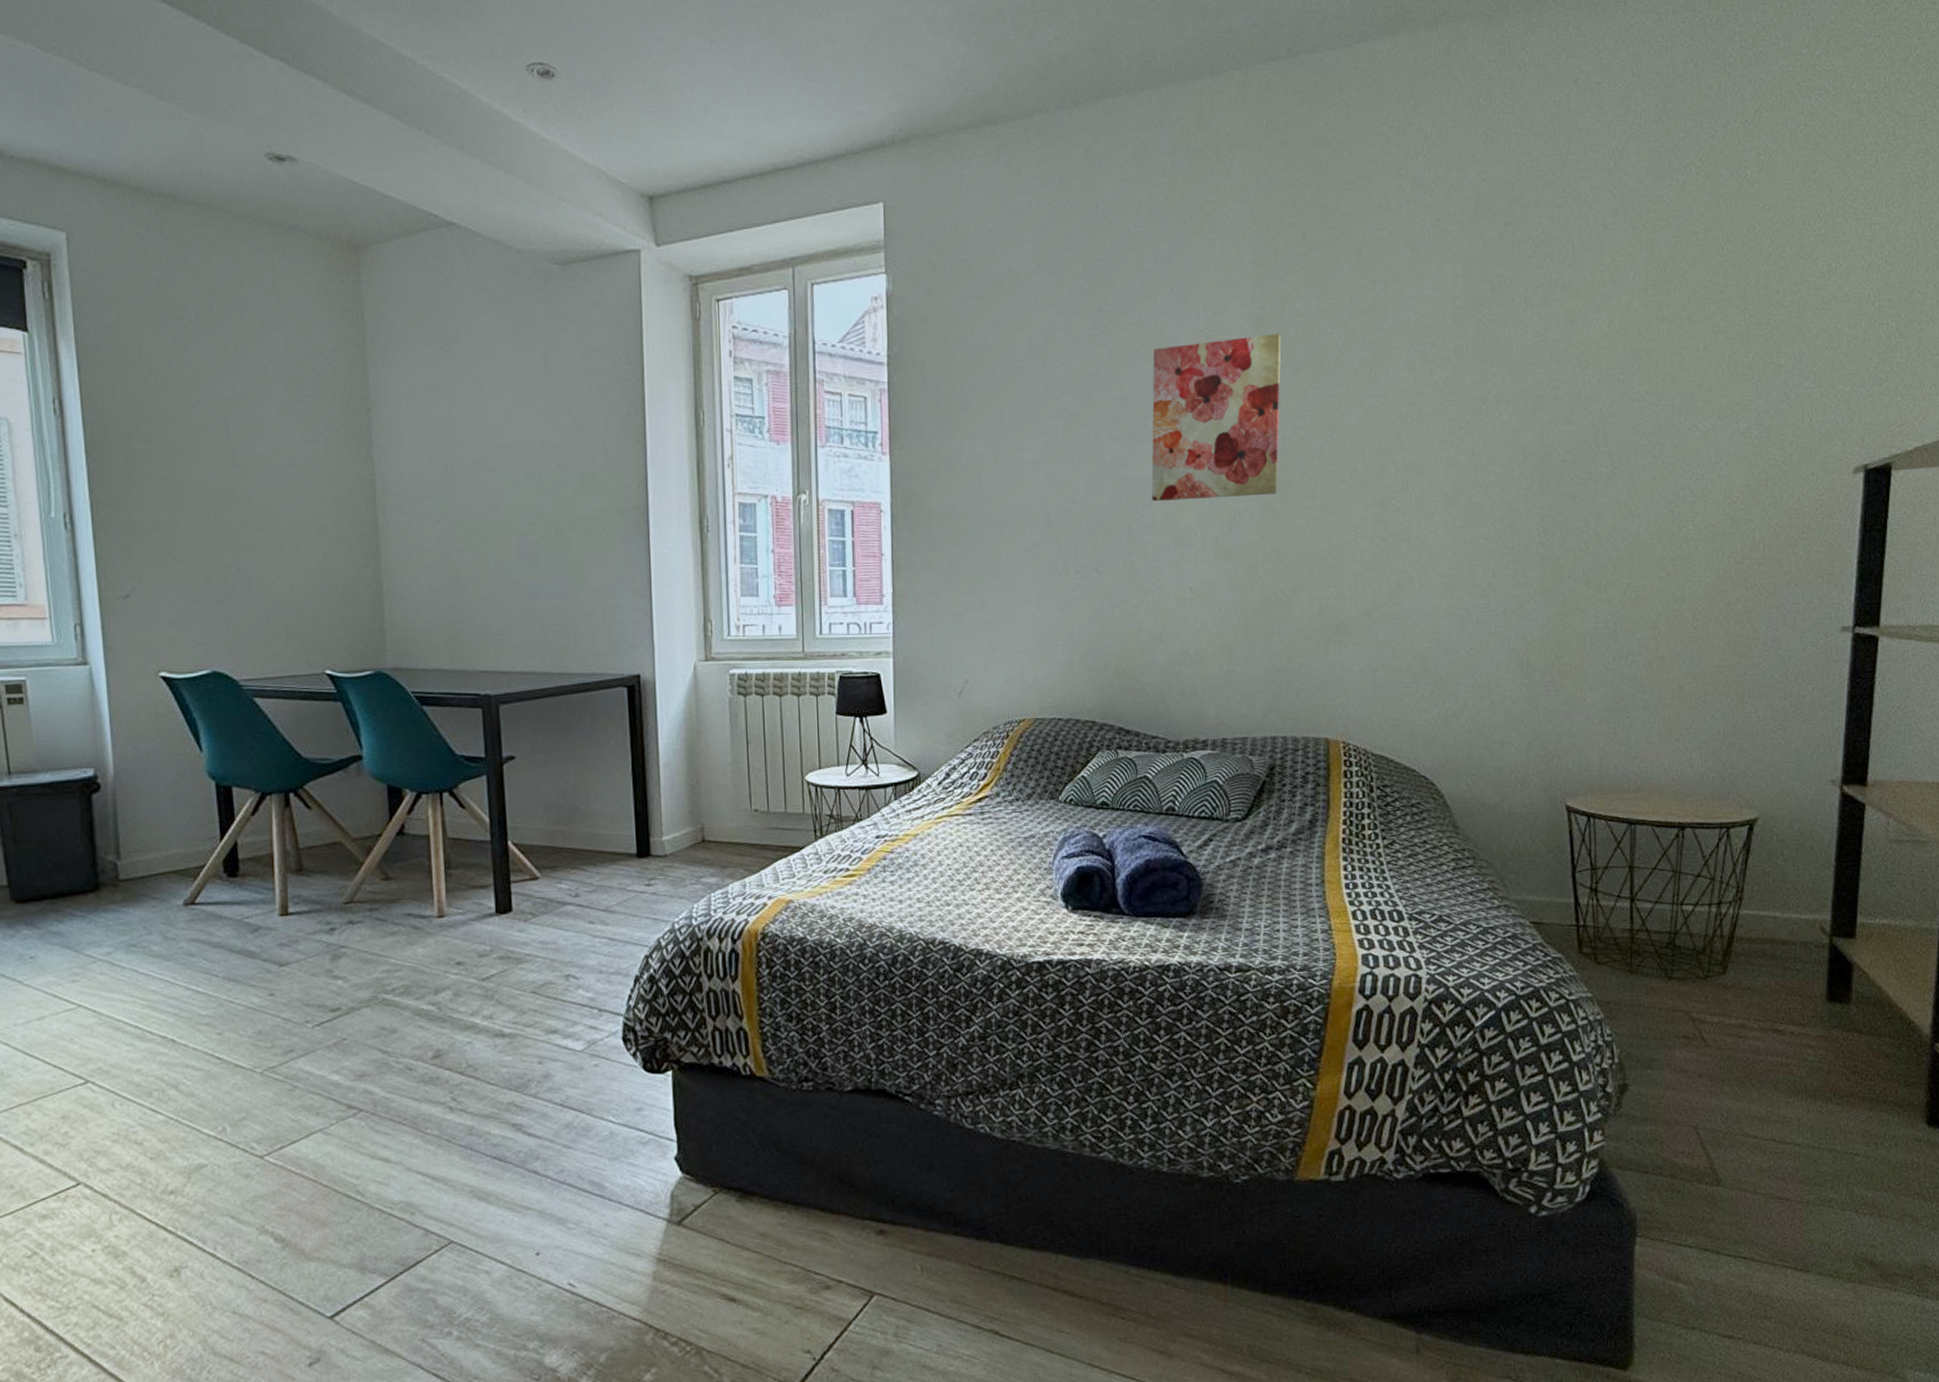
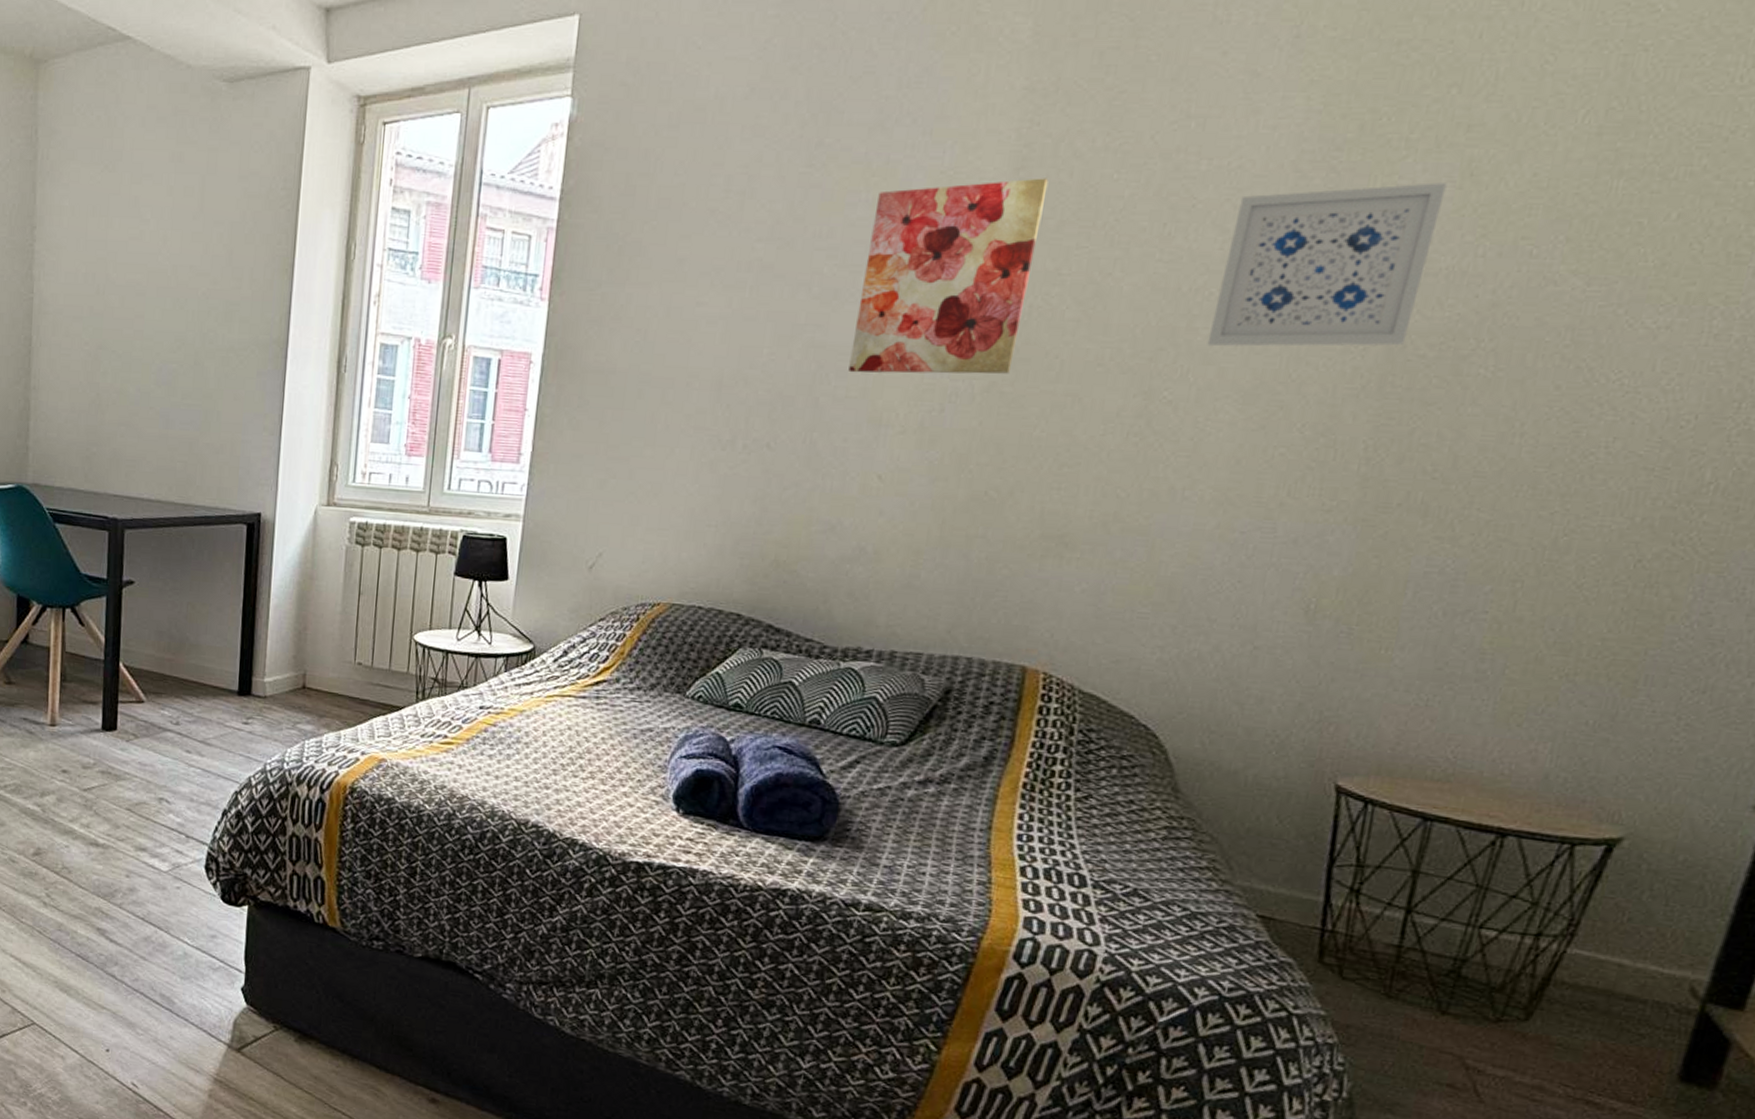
wall art: none [1416,328,1556,463] -> present [1206,182,1447,347]

